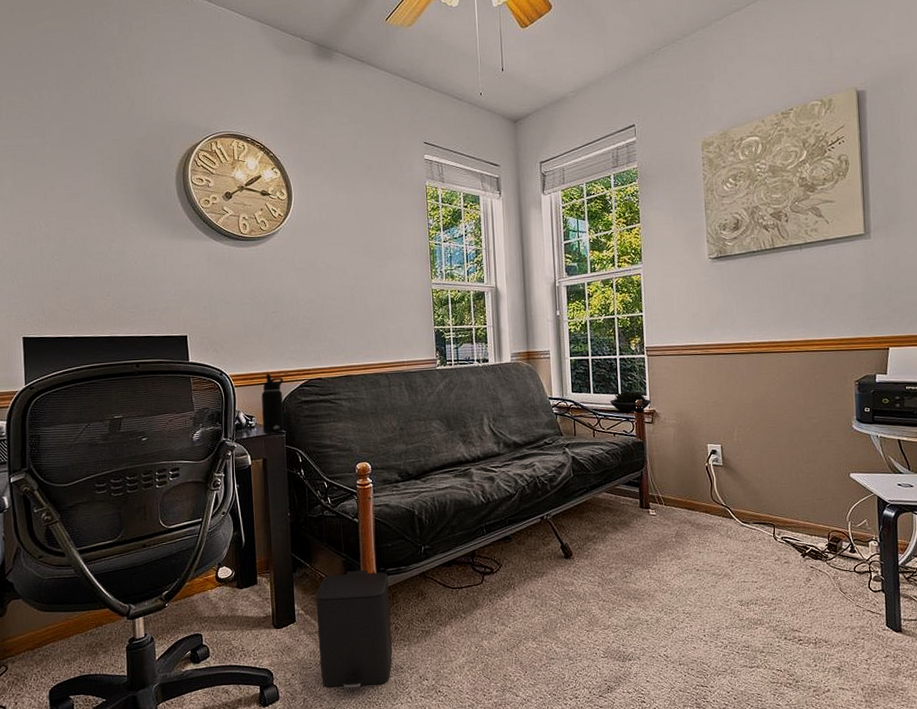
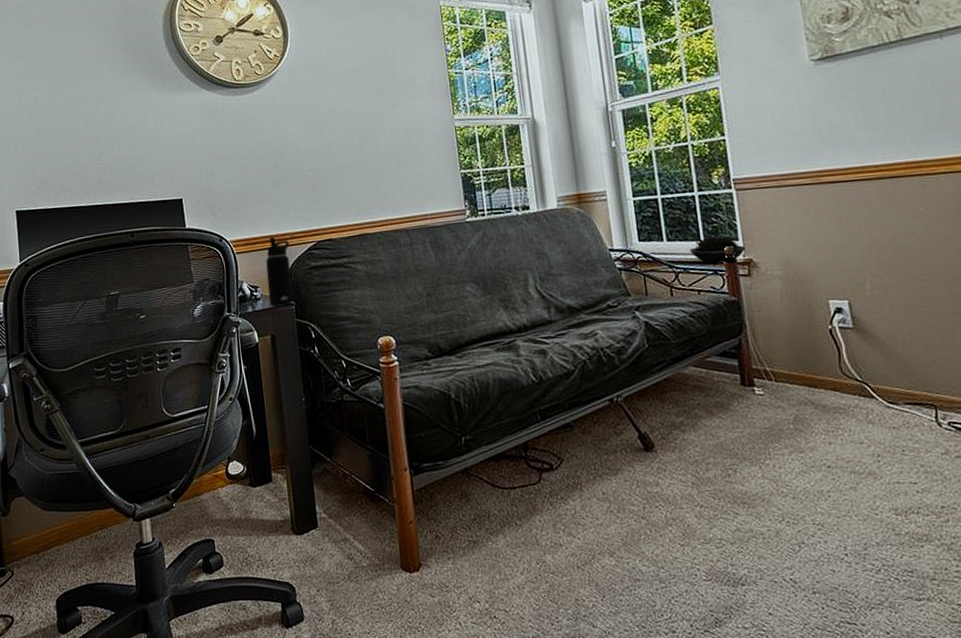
pedal bin: present [315,570,393,689] -> none [339,466,435,610]

